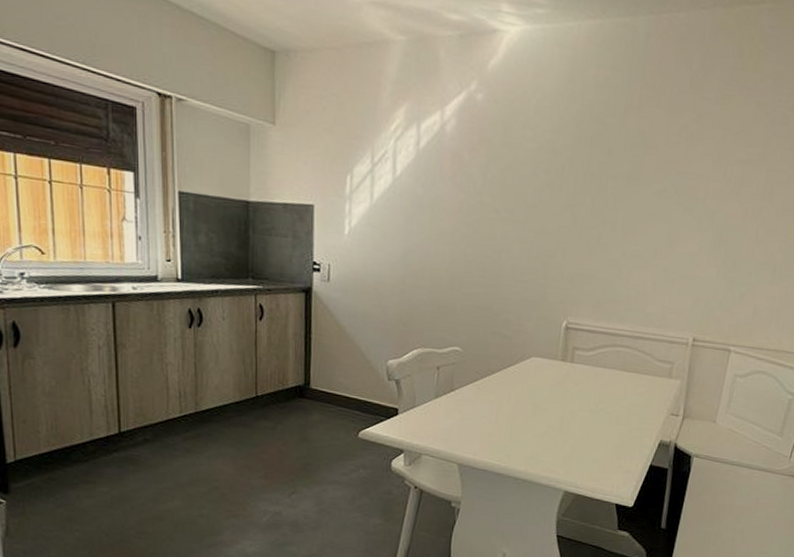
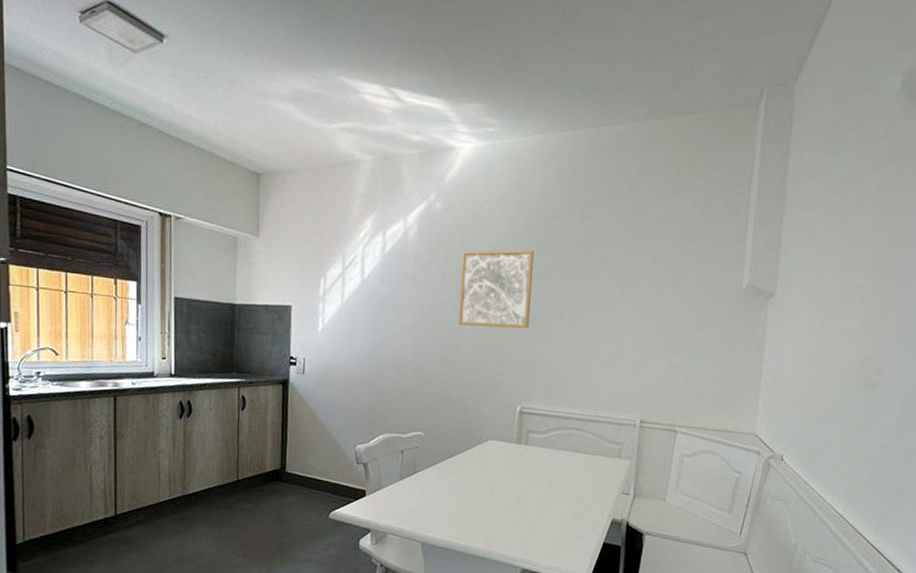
wall art: none [500,148,585,238] -> present [457,249,534,329]

